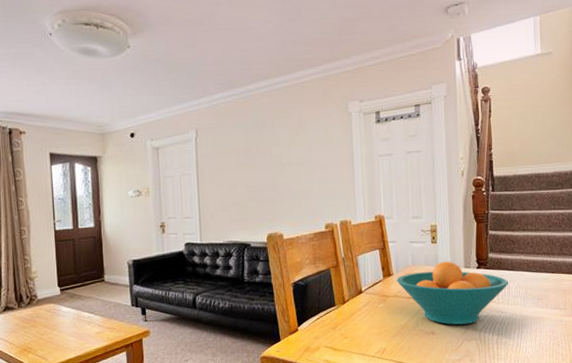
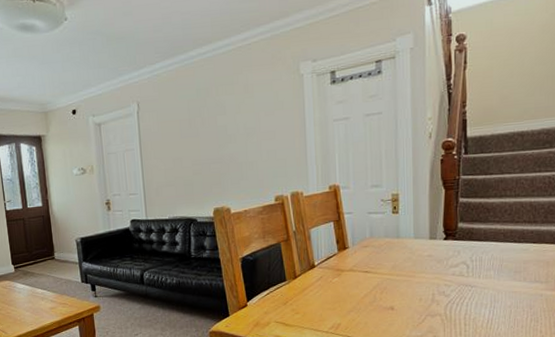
fruit bowl: present [397,261,509,325] -> none [353,232,481,300]

